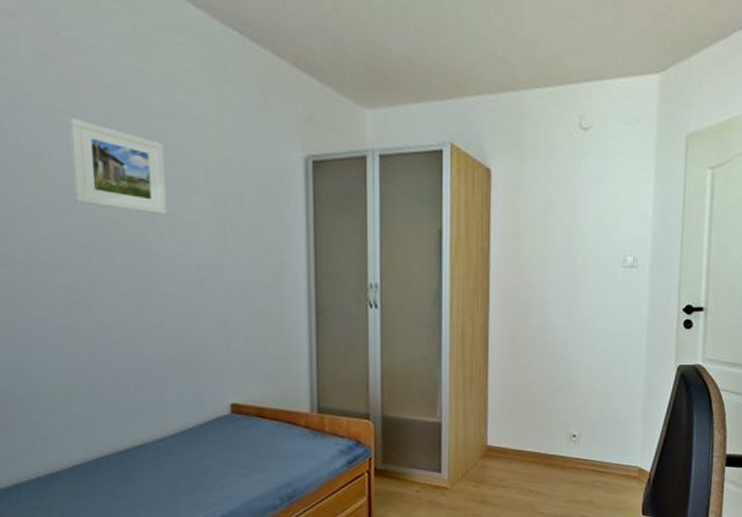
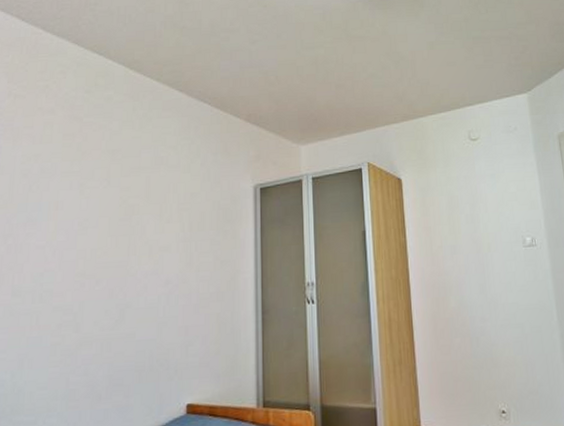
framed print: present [69,118,168,215] -> none [76,177,148,243]

